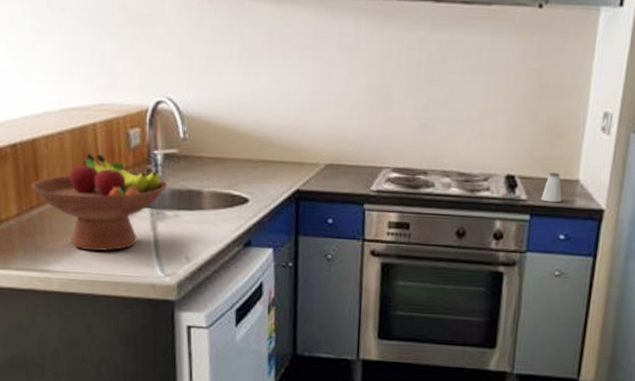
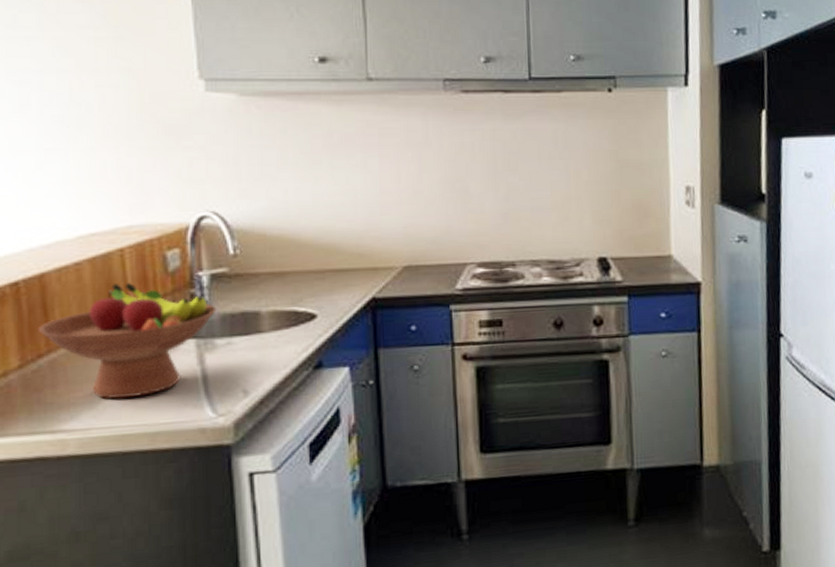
saltshaker: present [541,173,562,203] -> none [636,250,657,281]

